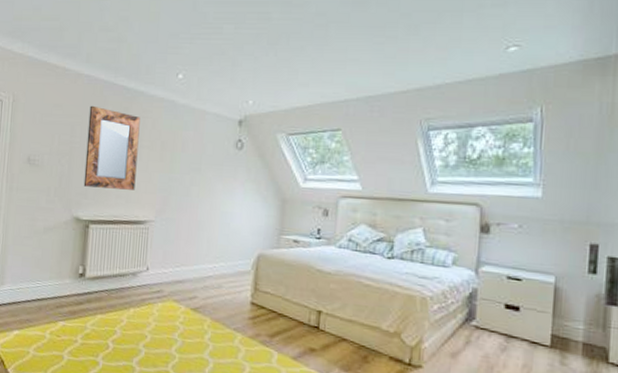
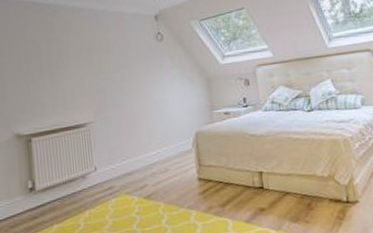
home mirror: present [83,105,141,190] -> none [13,25,70,103]

